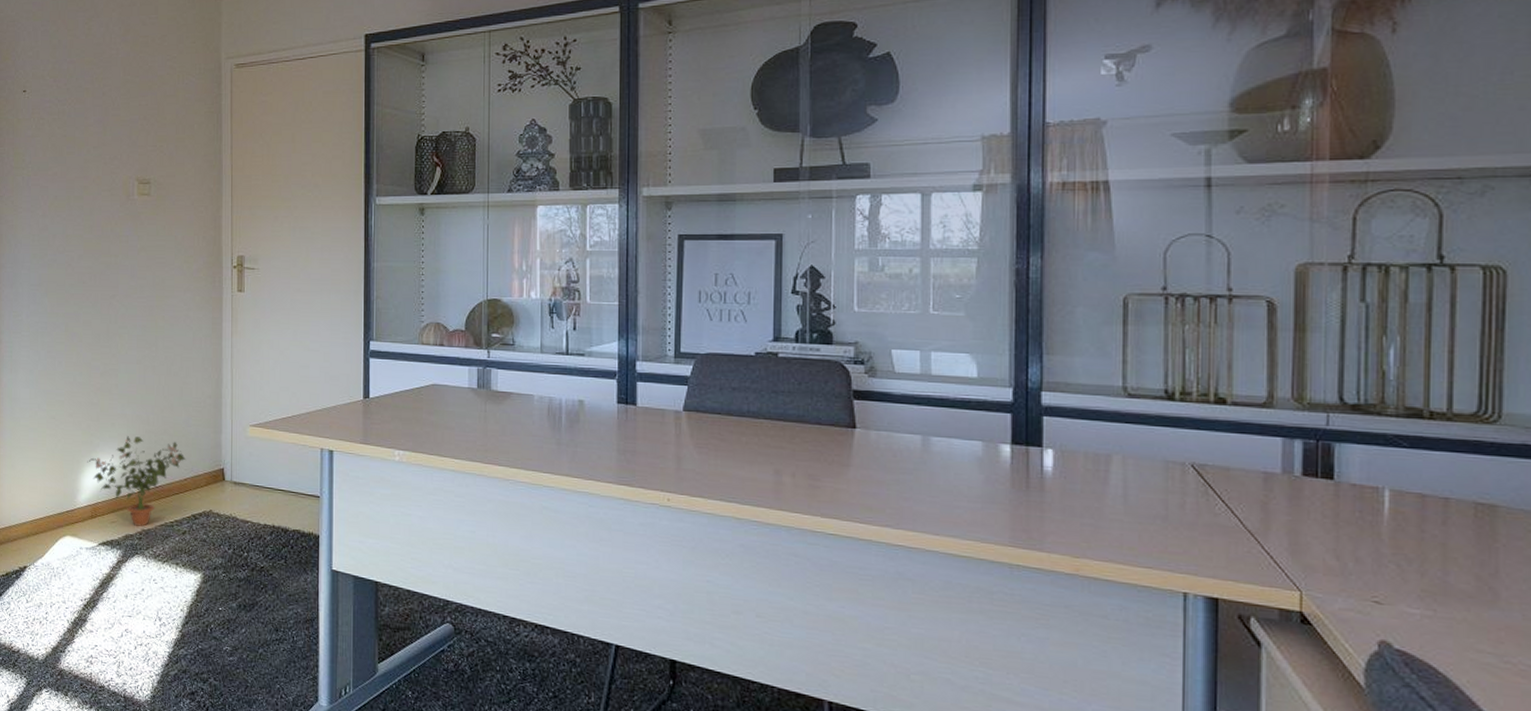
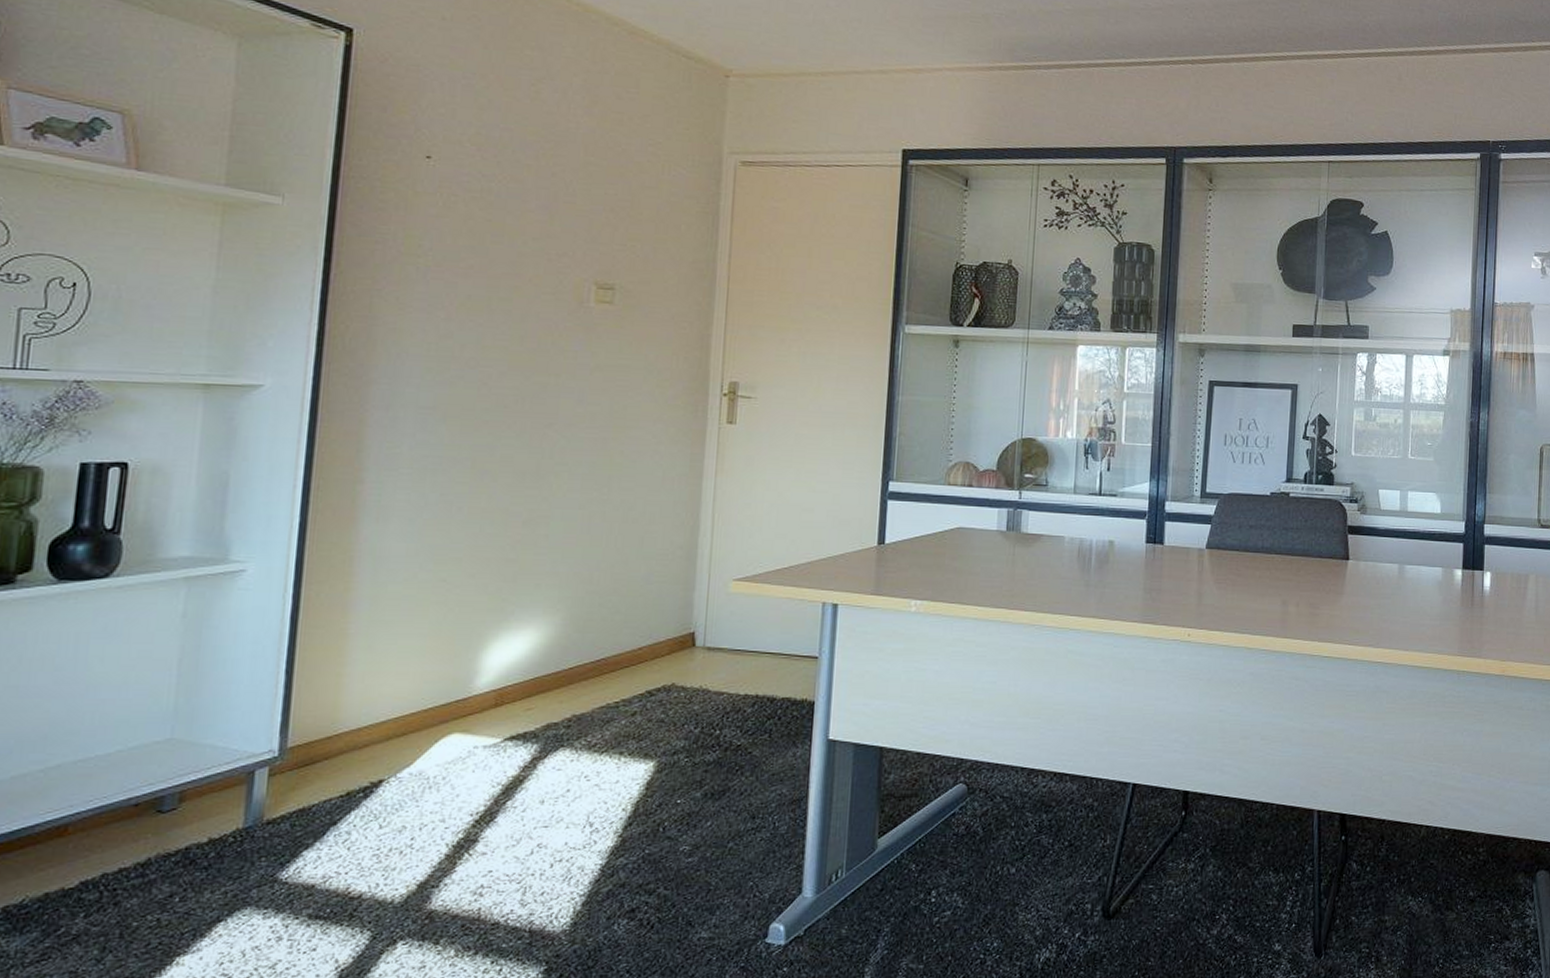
potted plant: present [87,436,186,527] -> none [493,599,642,711]

